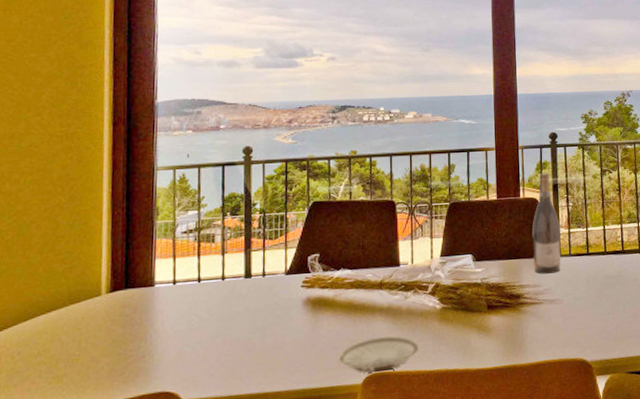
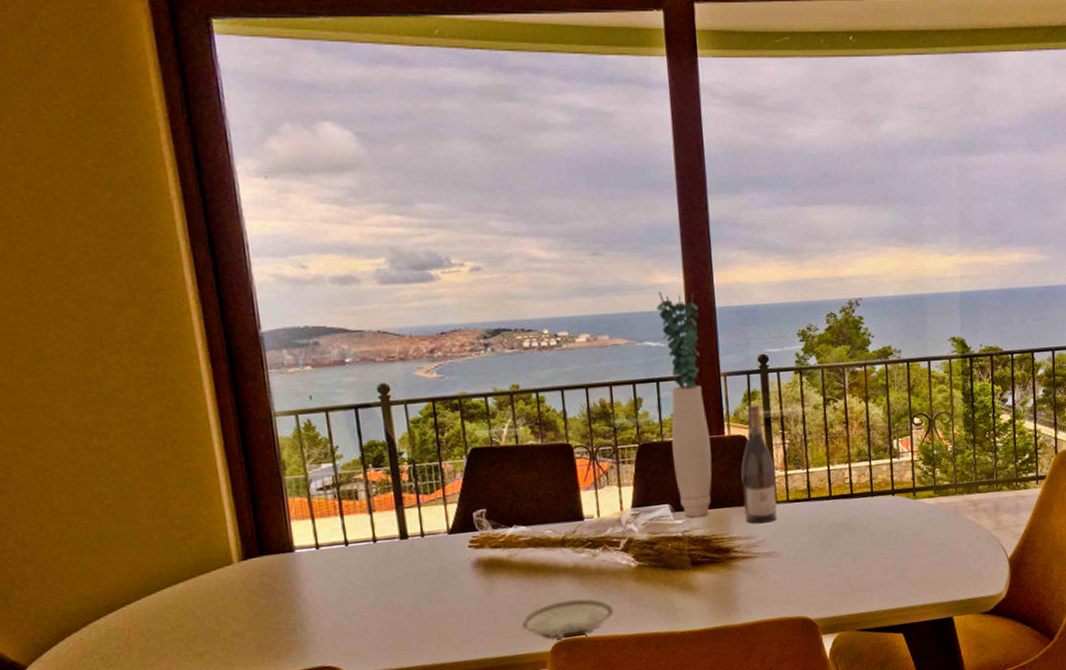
vase: none [471,80,509,267] -> present [657,291,712,518]

